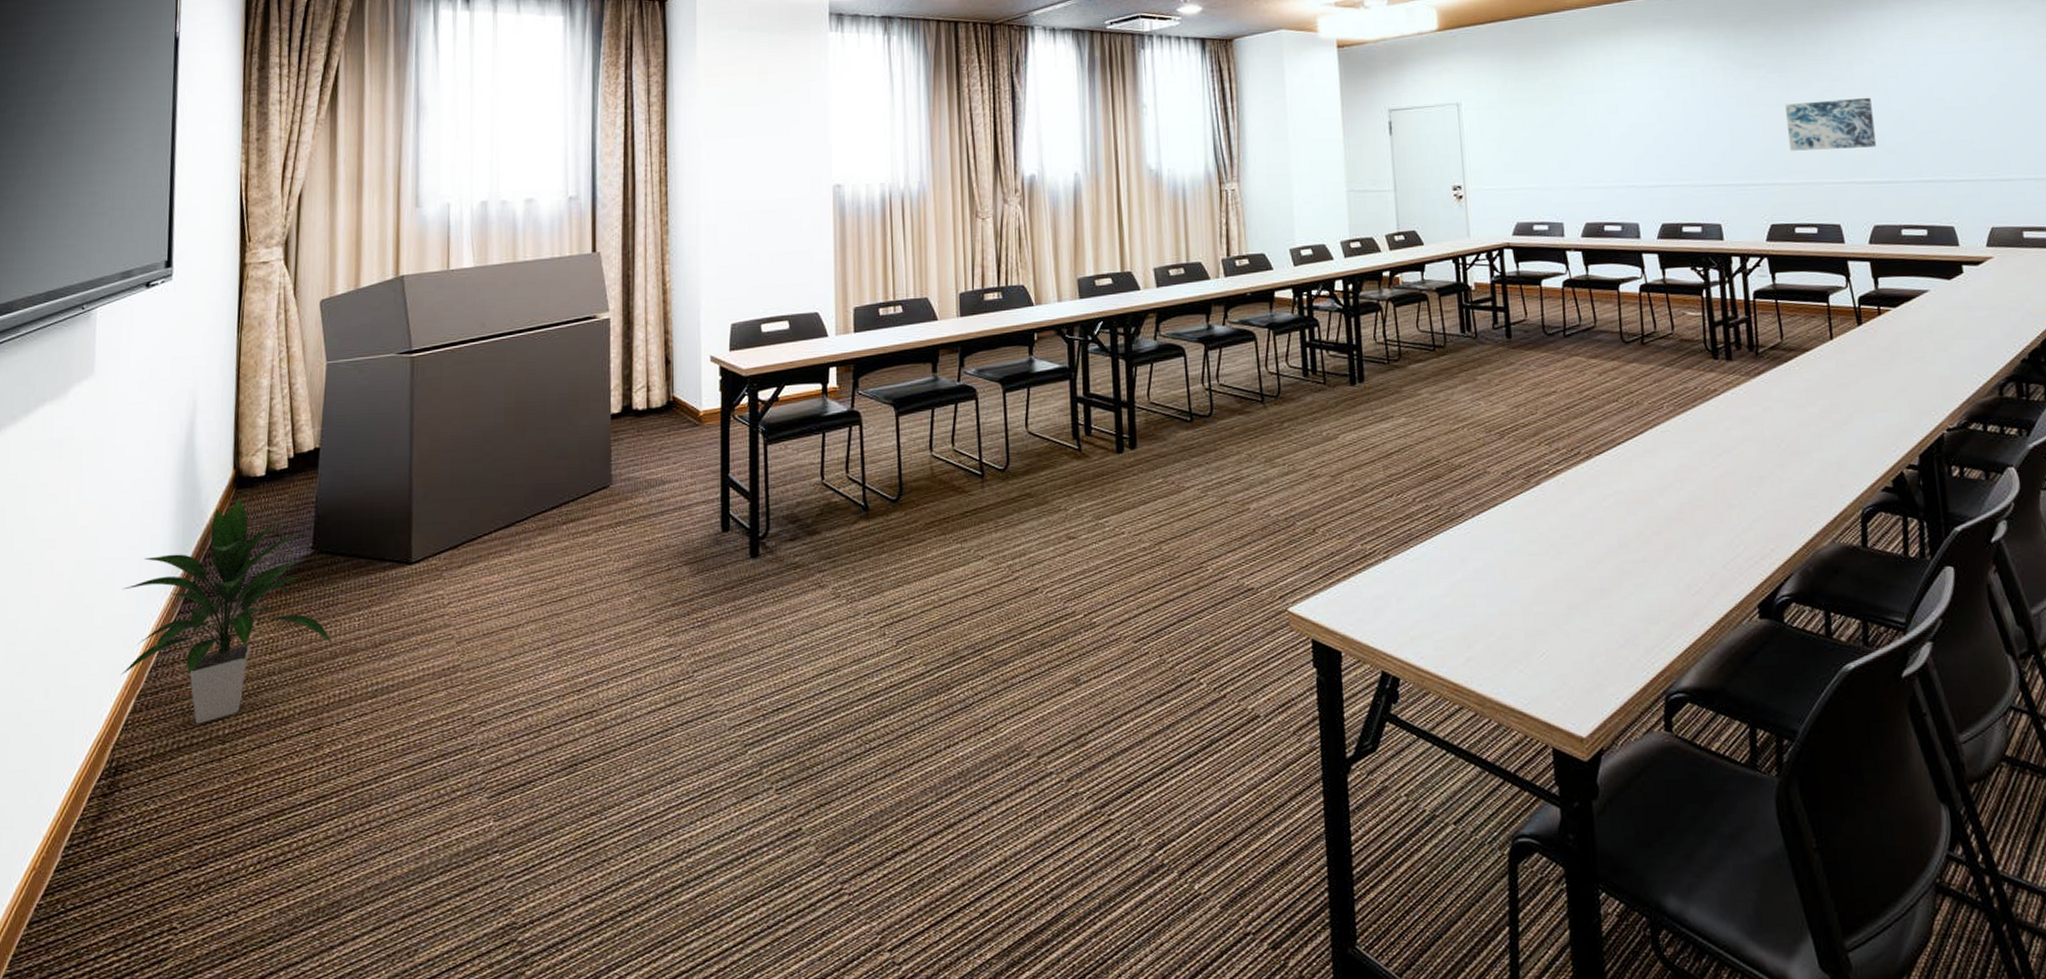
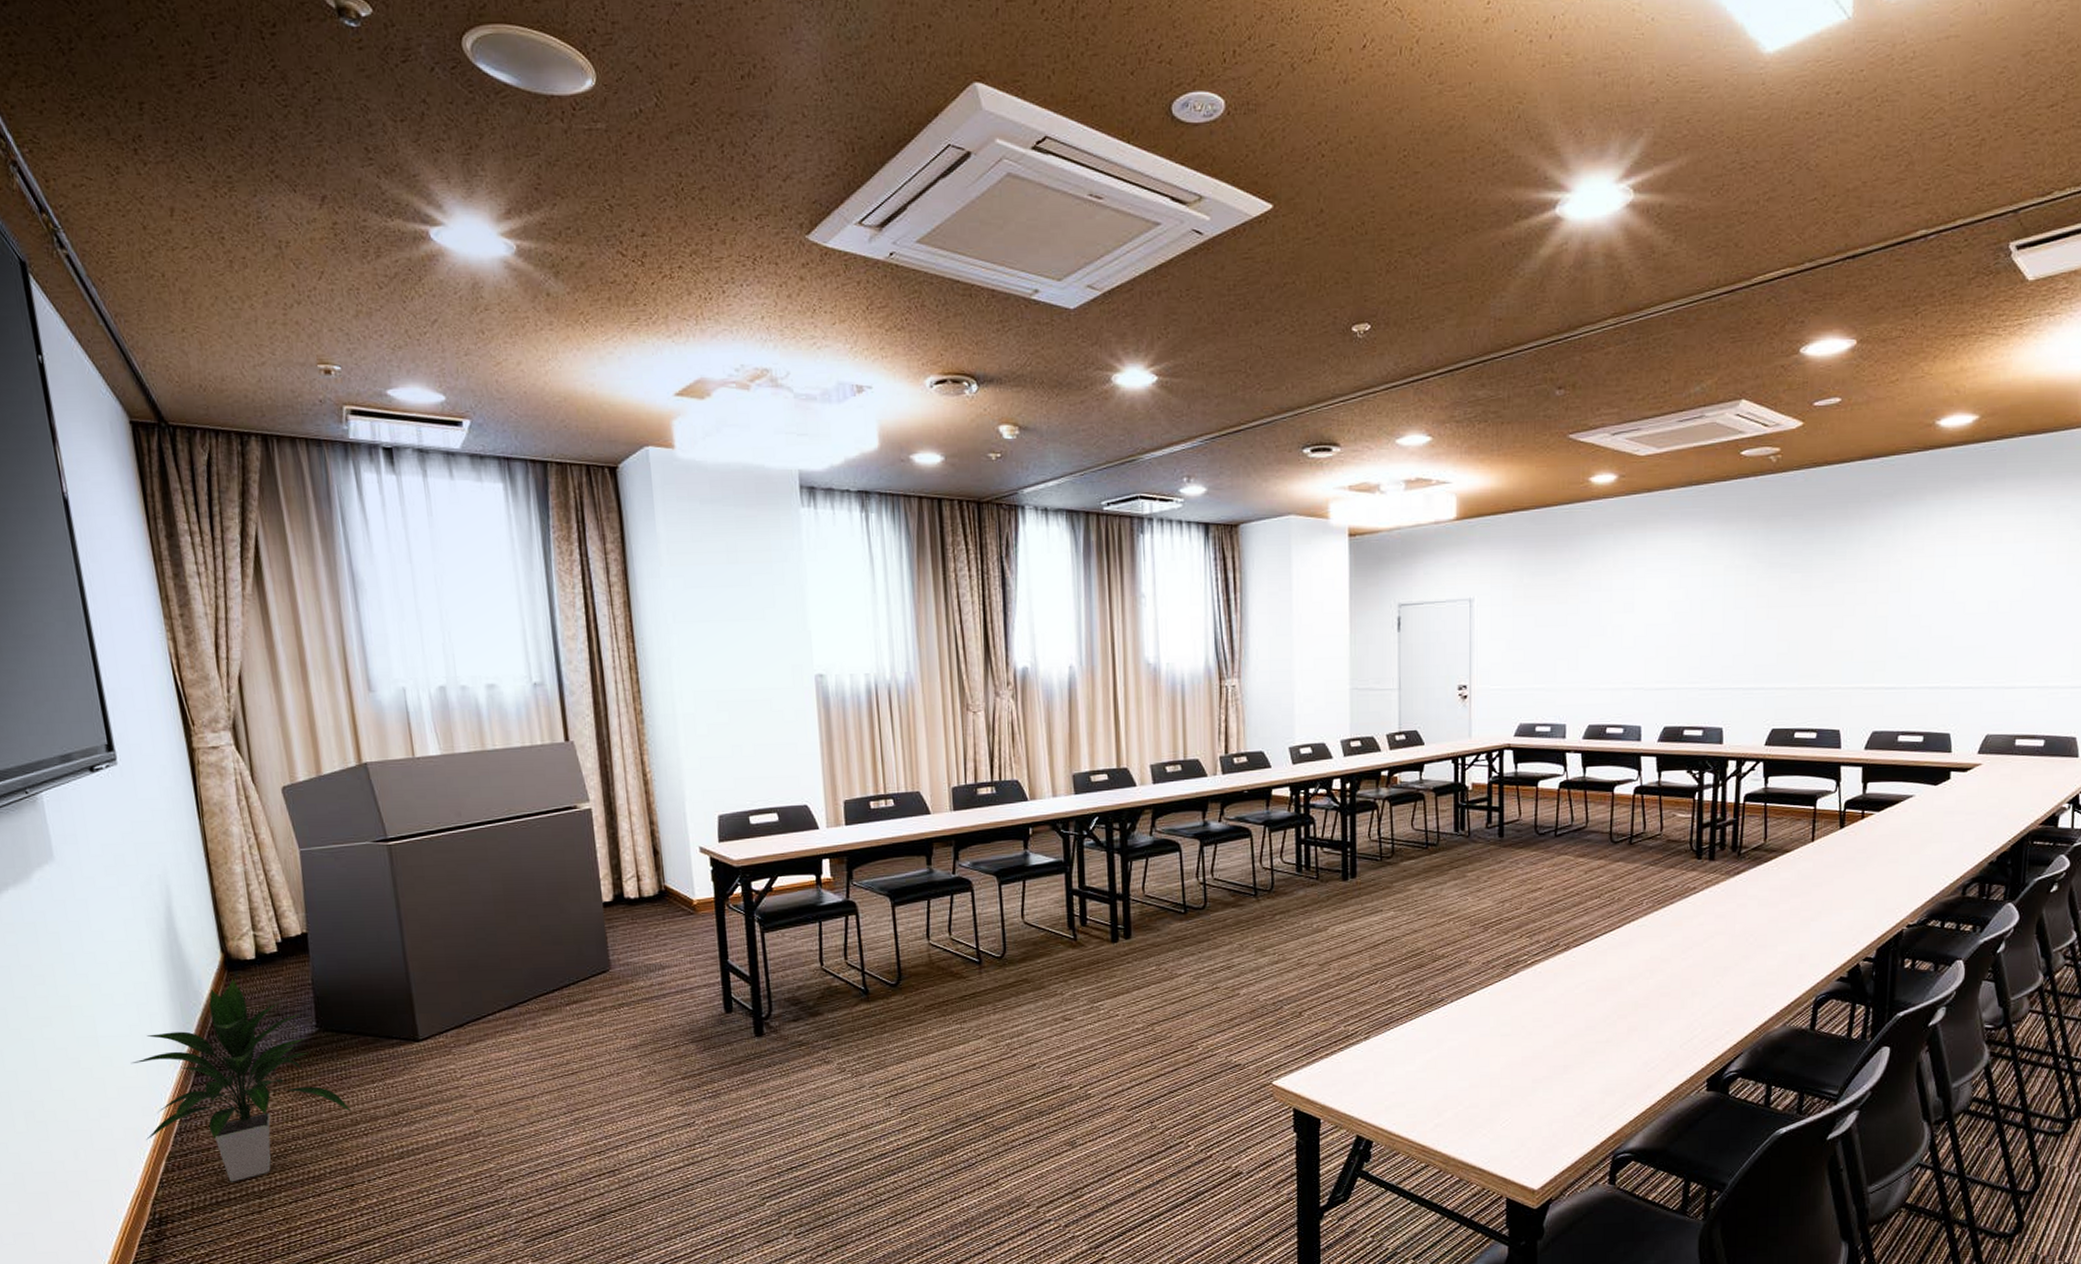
wall art: present [1785,97,1877,151] -> none [1801,600,1891,655]

